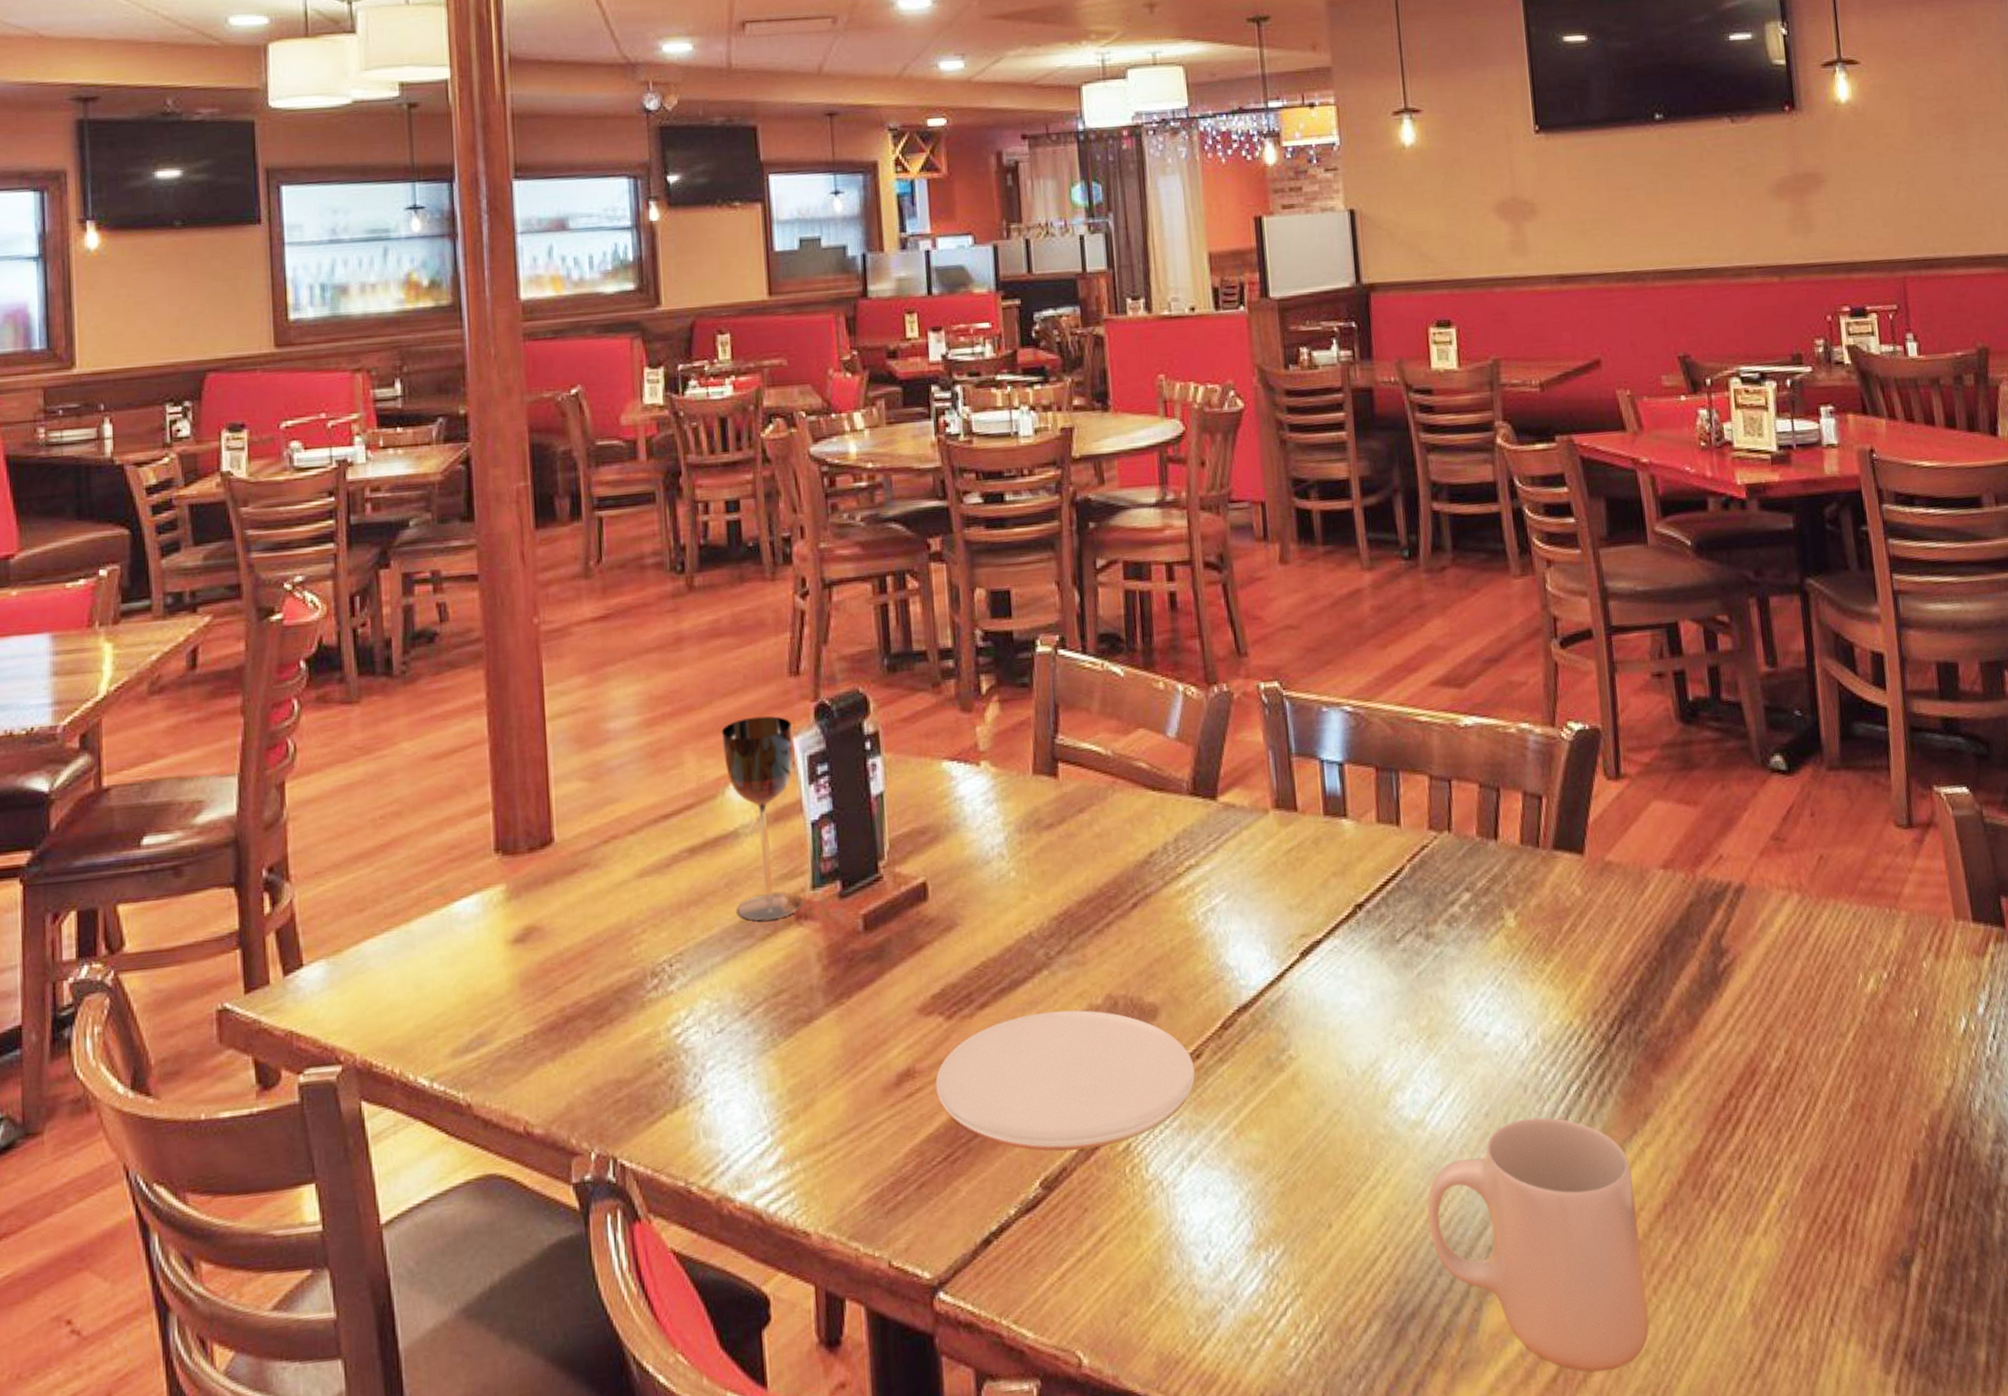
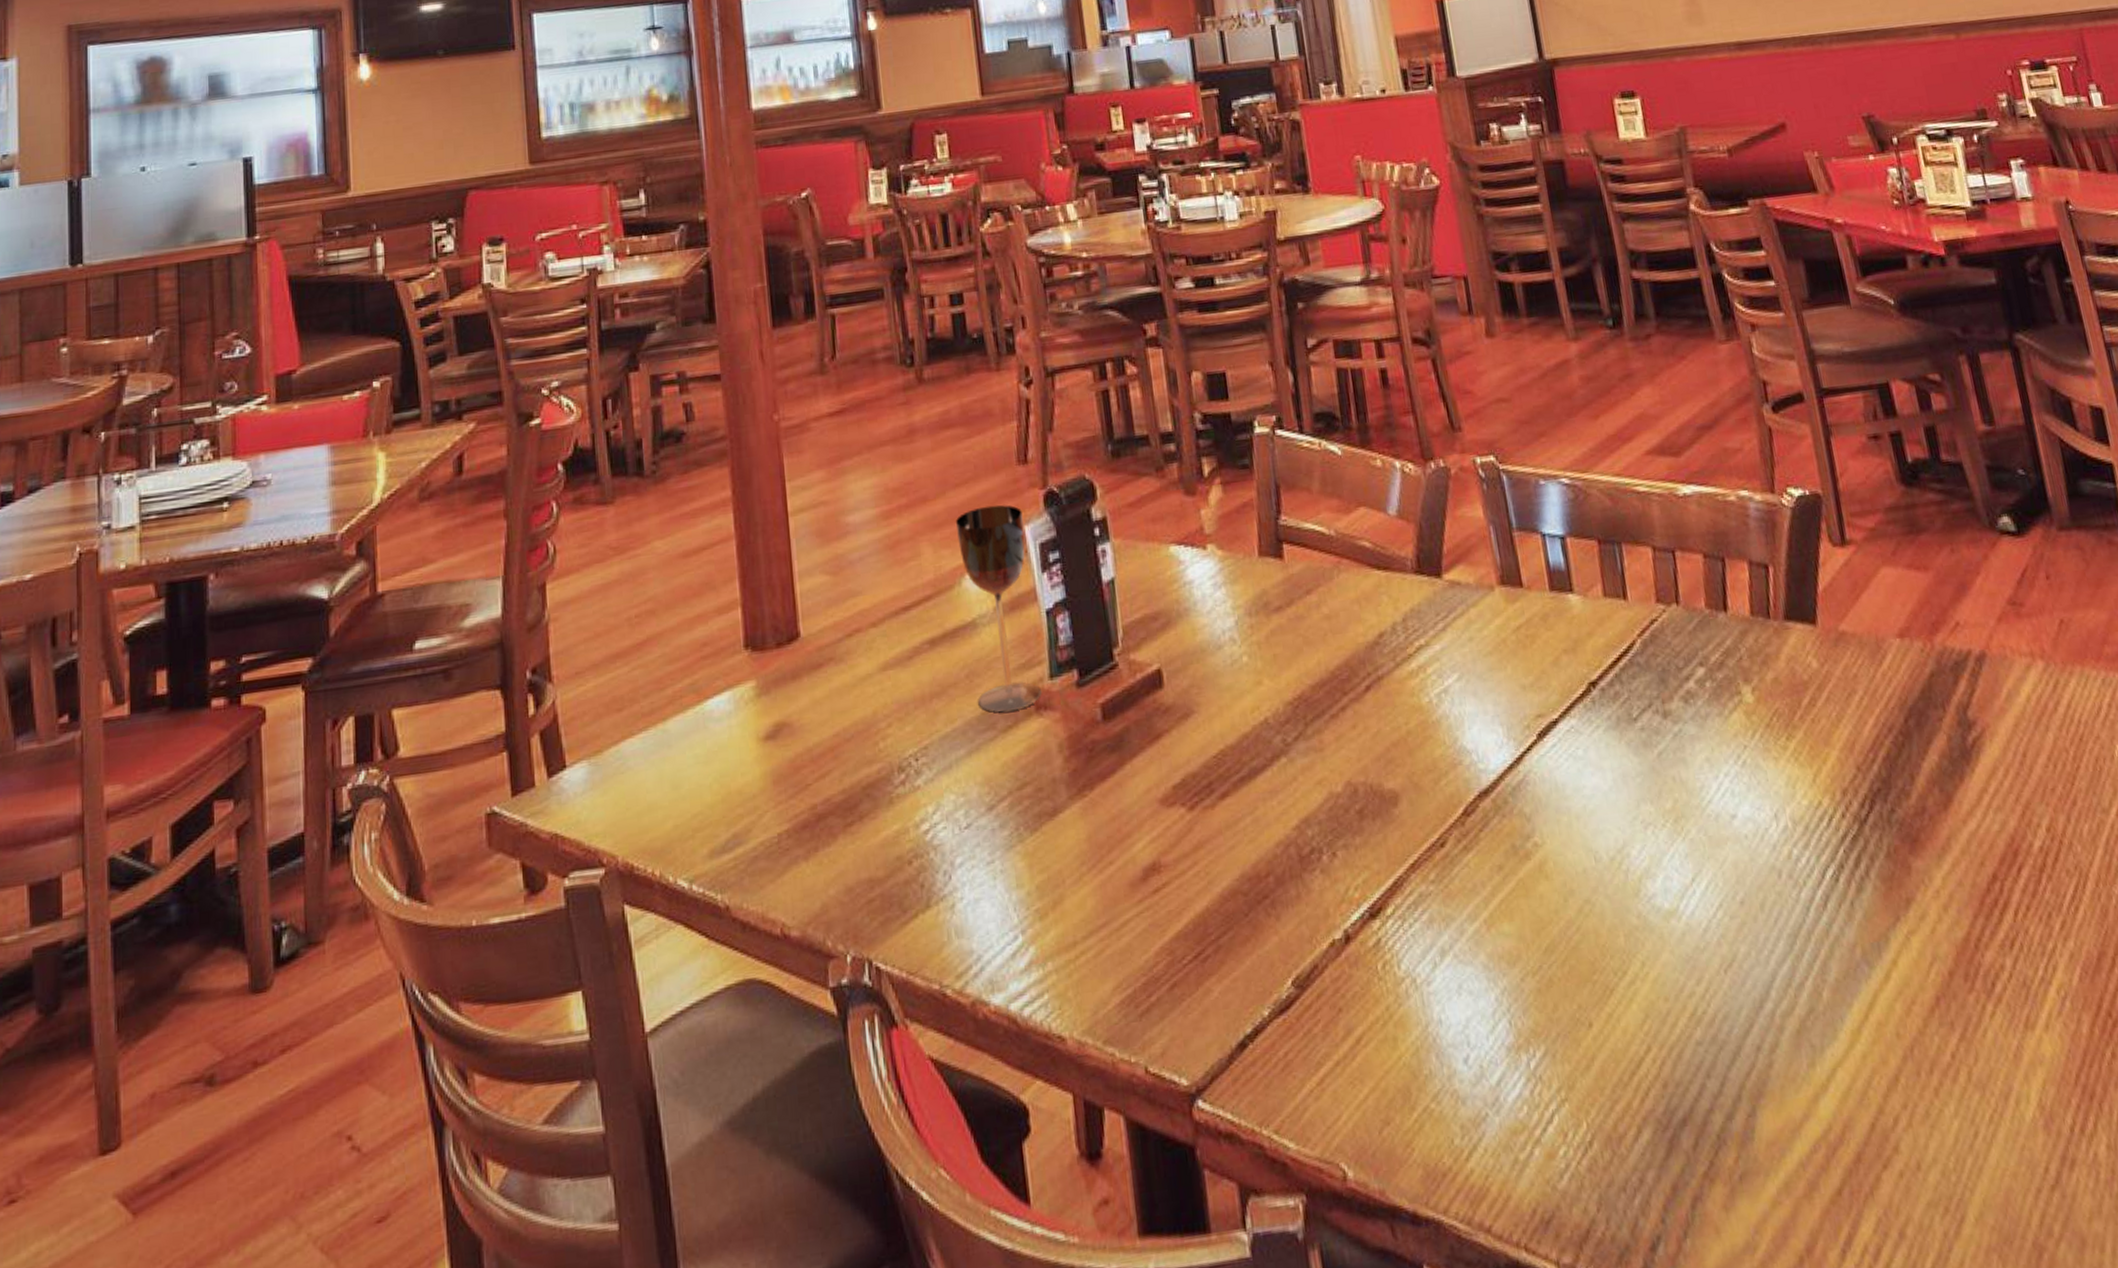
plate: present [935,1010,1196,1152] -> none [1181,798,1441,948]
cup: present [1427,1117,1649,1372] -> none [1688,904,1934,1184]

